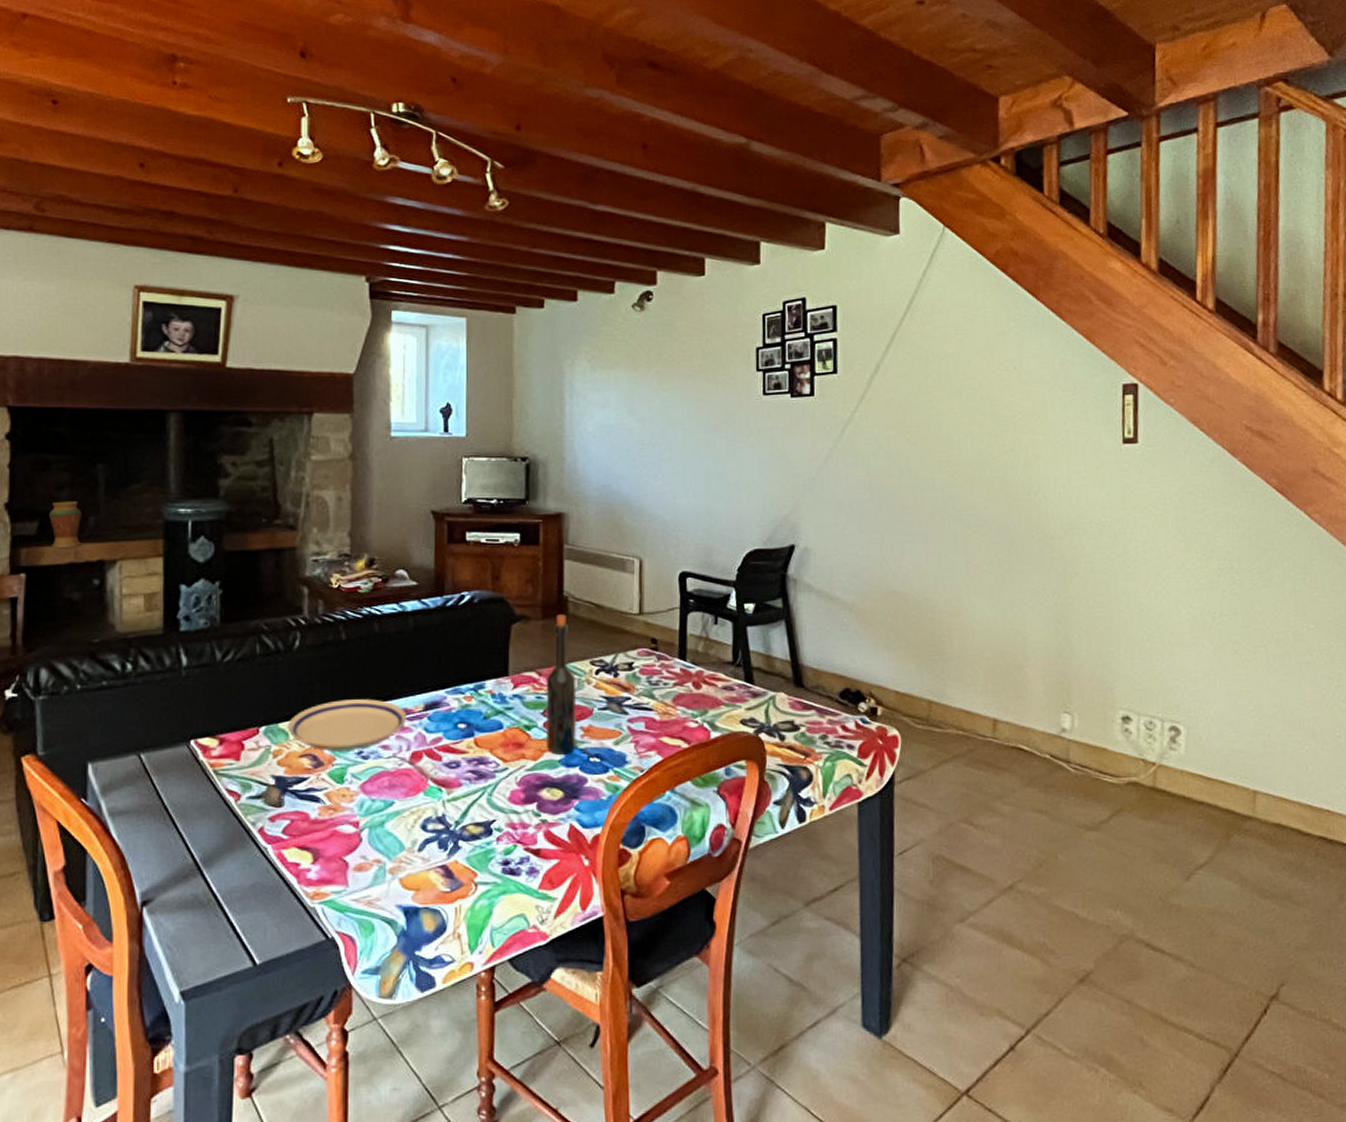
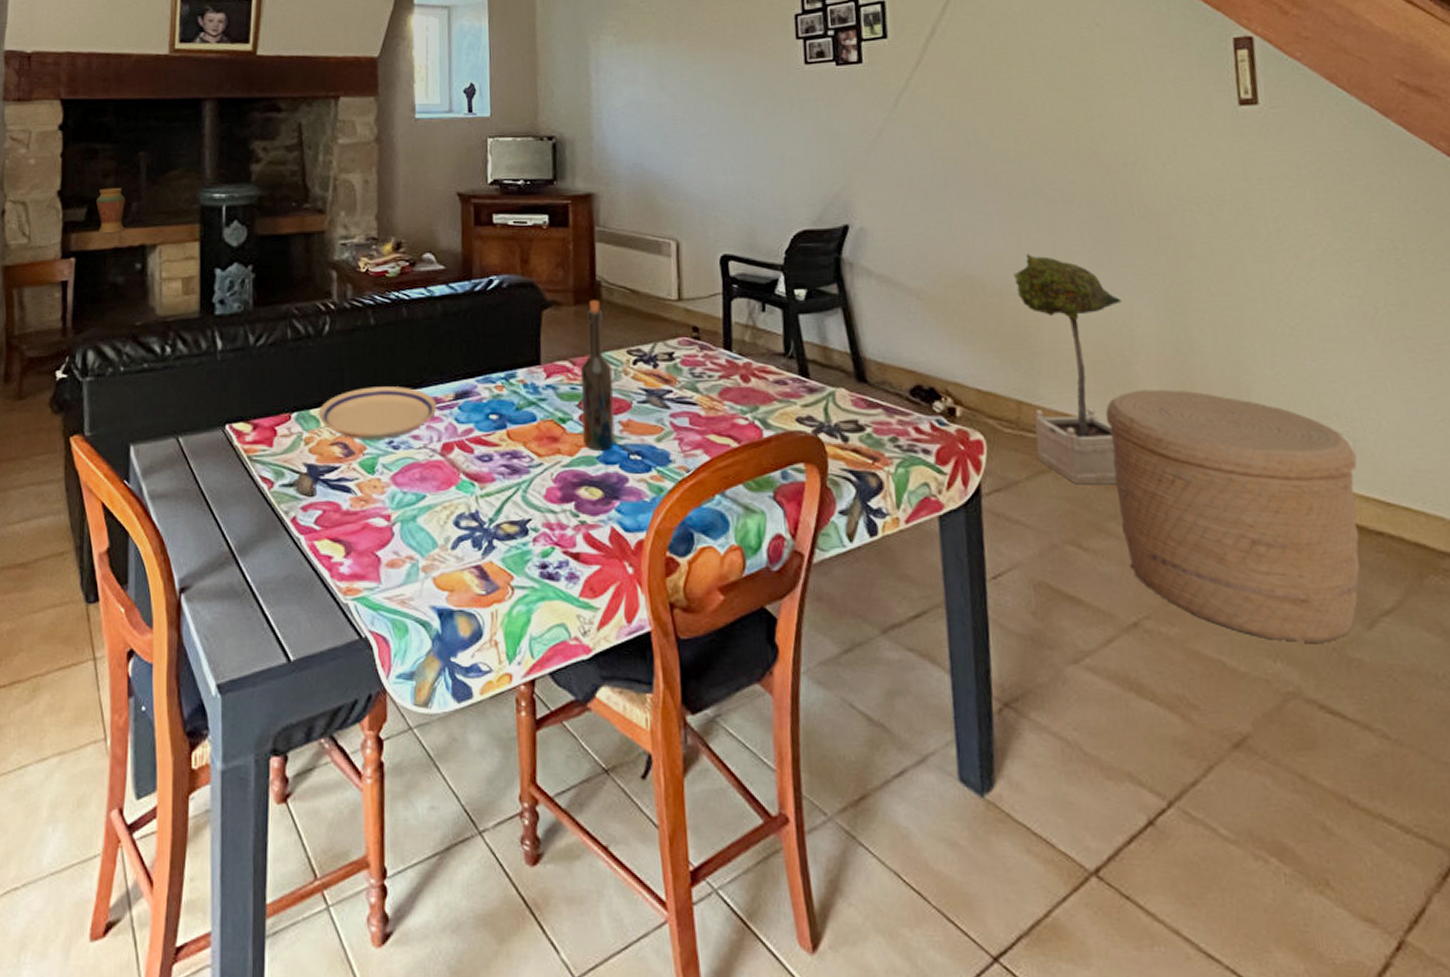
potted tree: none [932,571,1019,772] -> present [1014,254,1122,485]
woven basket: none [1000,688,1189,894] -> present [1106,389,1361,643]

